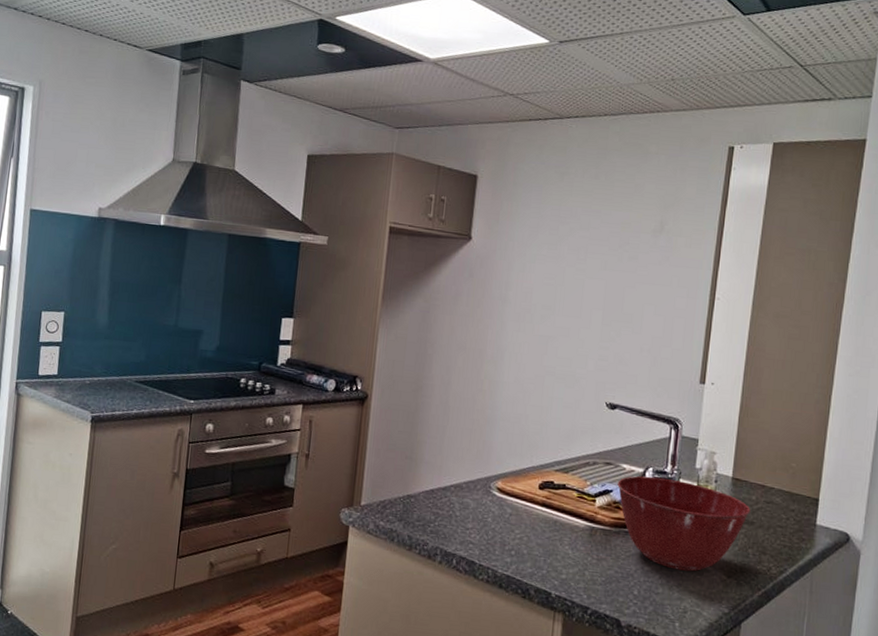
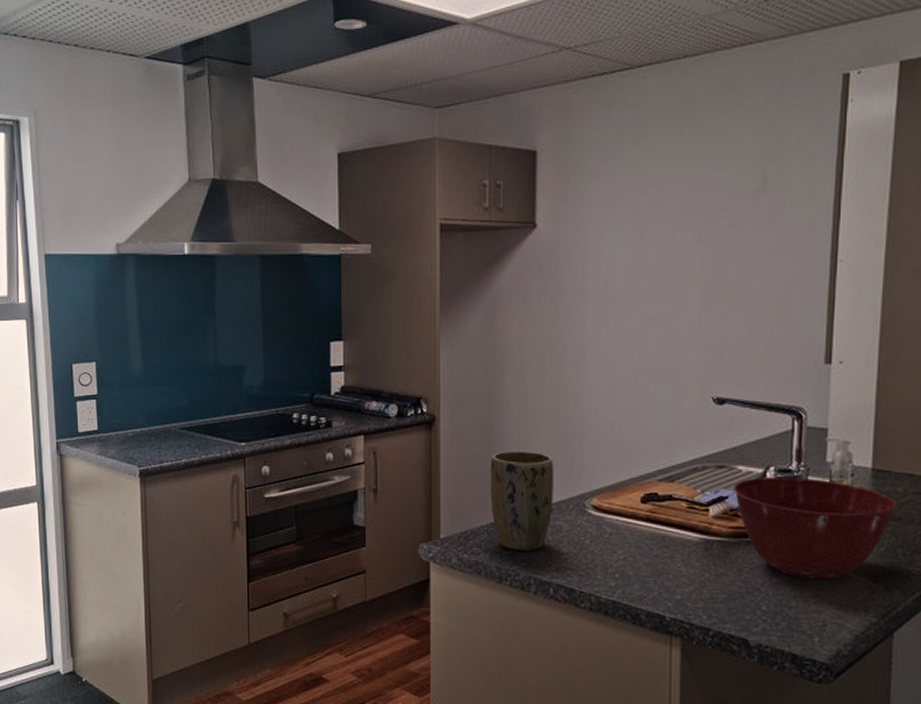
plant pot: none [408,431,467,524] -> present [490,450,554,551]

